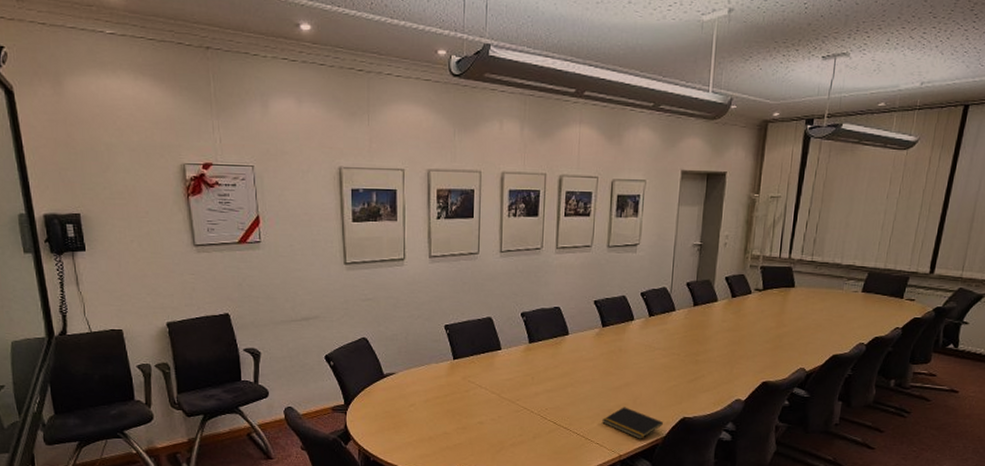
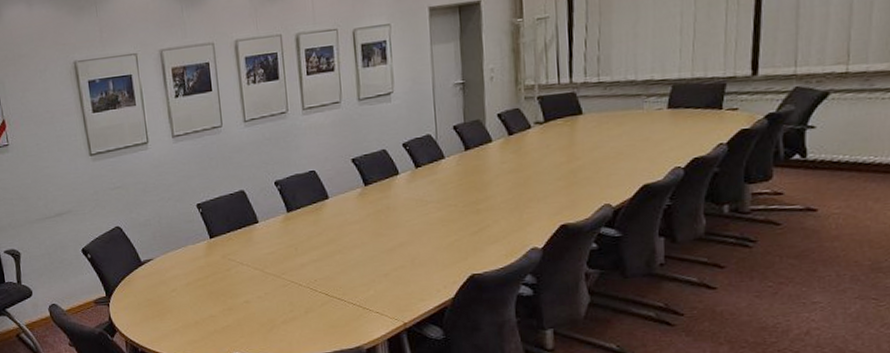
notepad: present [602,407,663,439] -> none [379,269,449,304]

